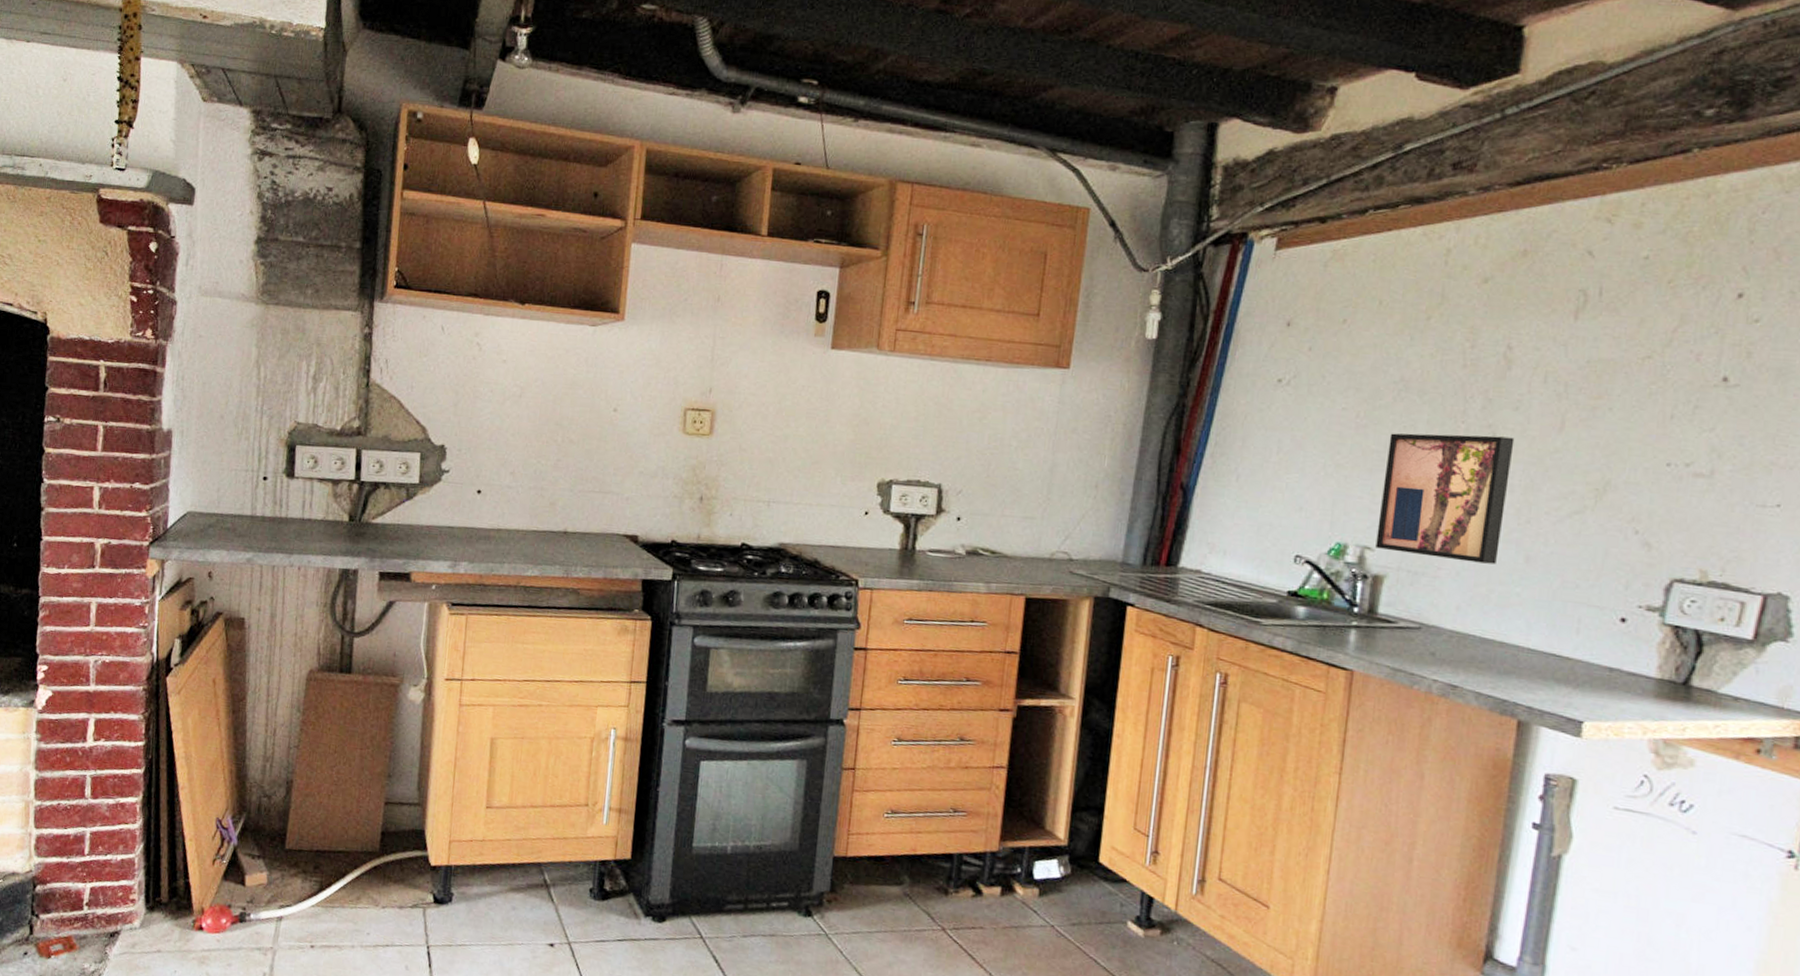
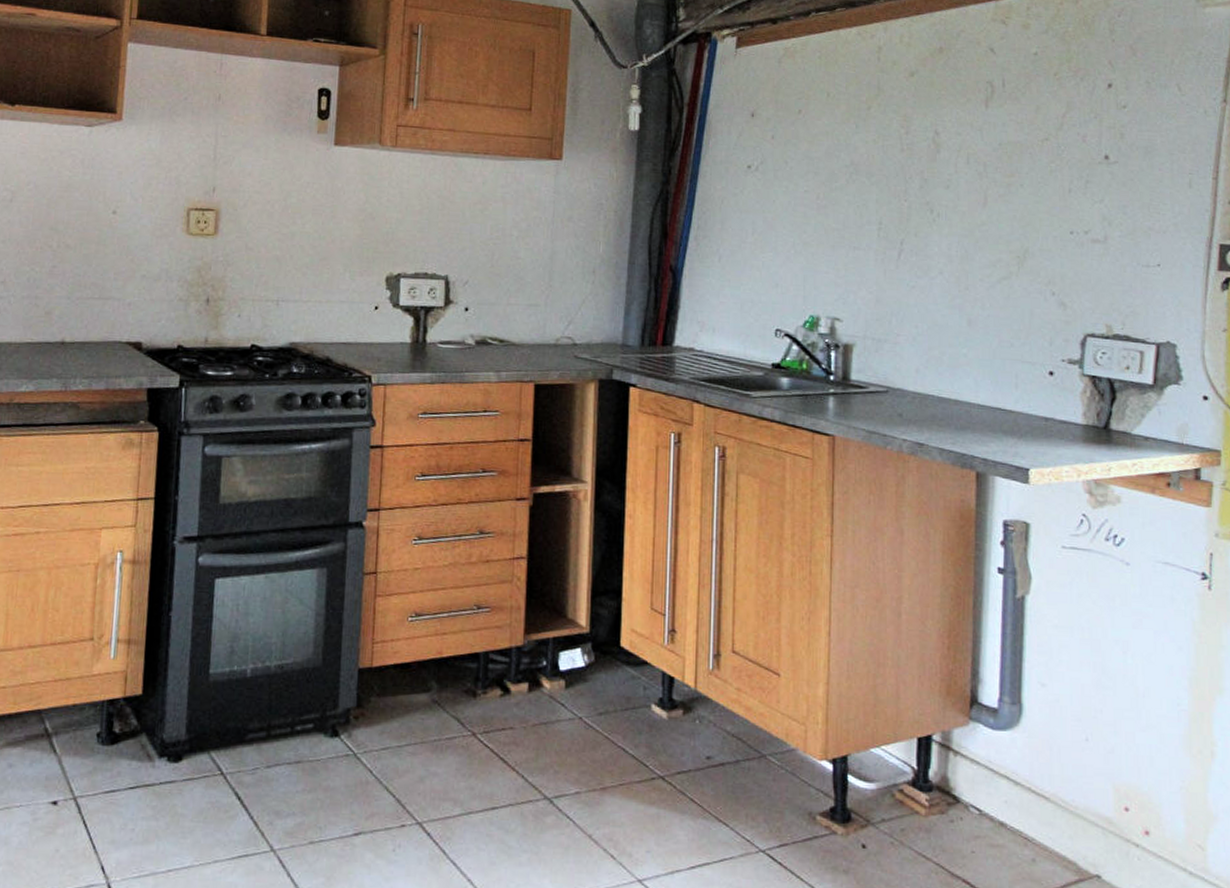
wall art: present [1375,433,1515,565] -> none [843,212,949,329]

